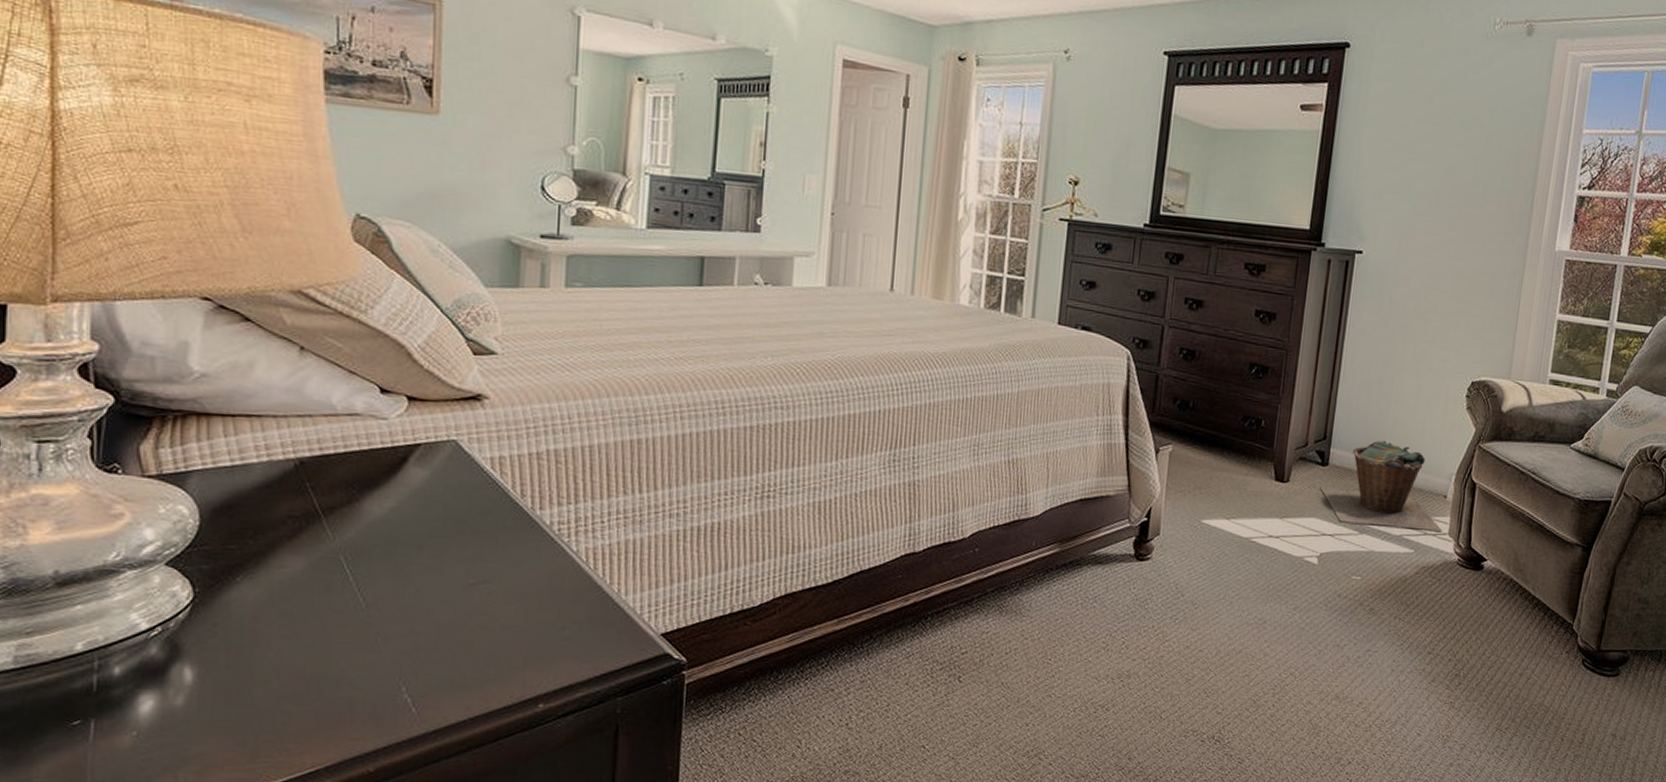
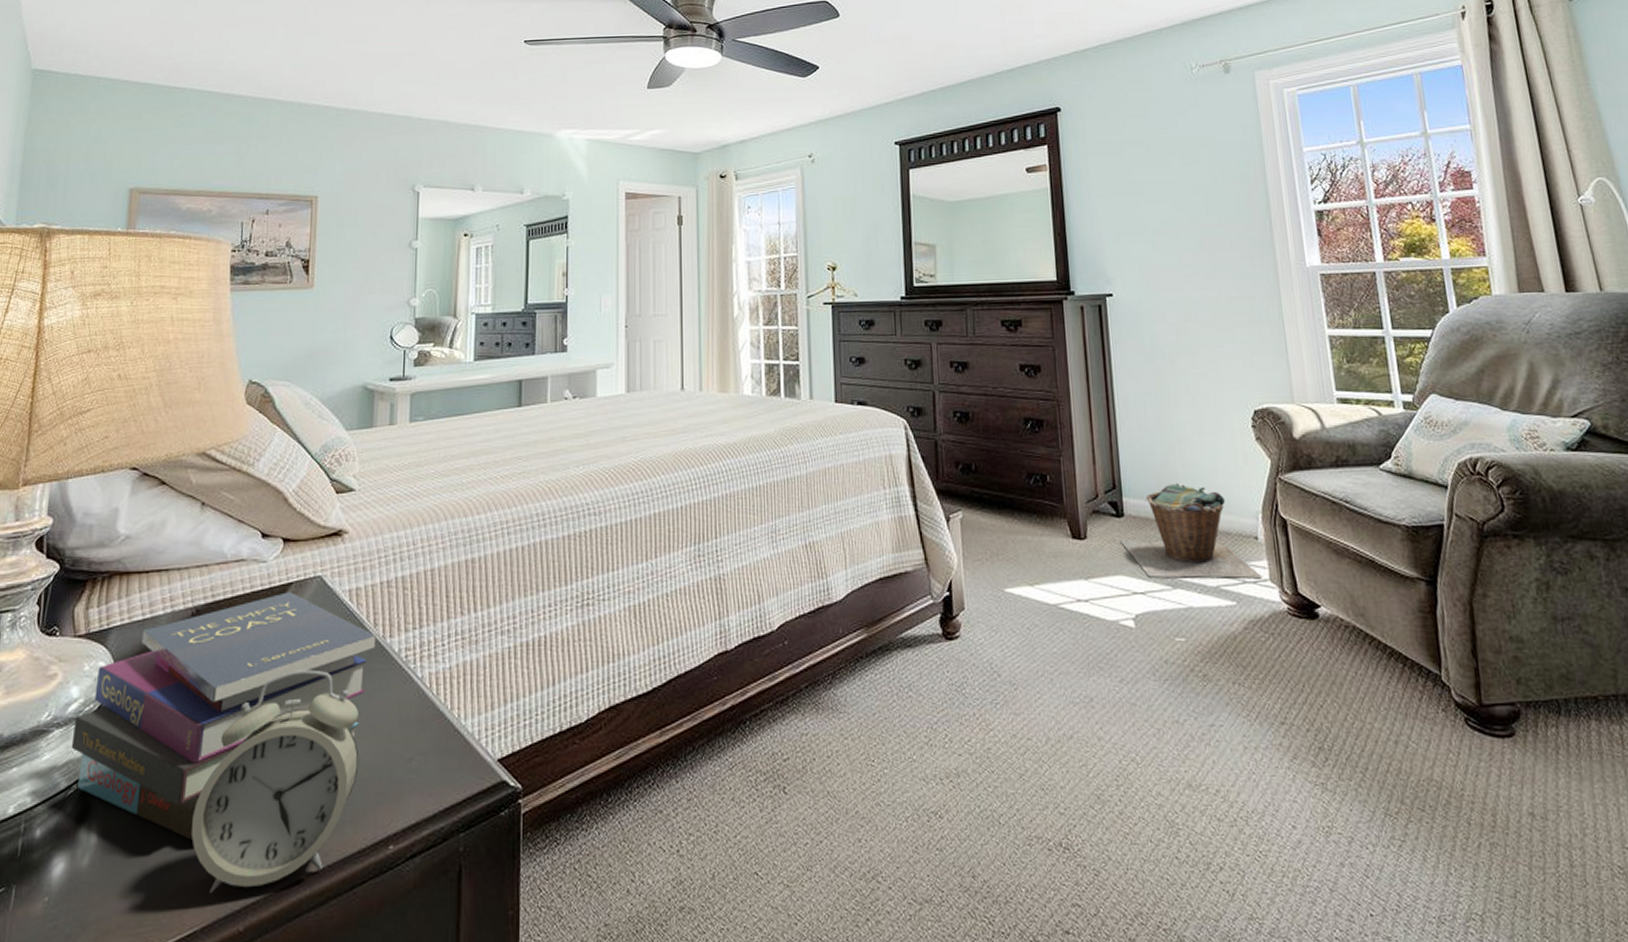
books: none [150,453,524,689] -> present [71,592,376,841]
alarm clock: none [308,533,505,736] -> present [191,669,360,893]

